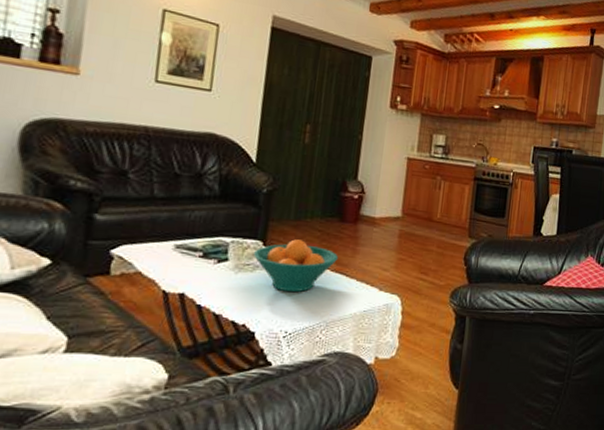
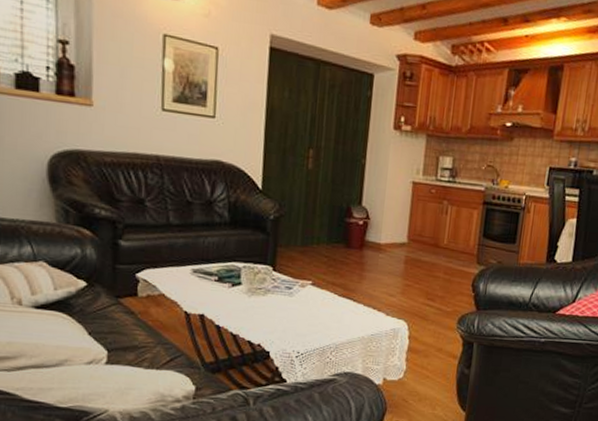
fruit bowl: present [253,239,339,293] -> none [264,265,346,316]

